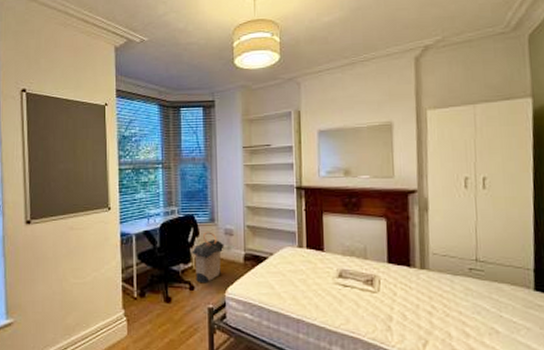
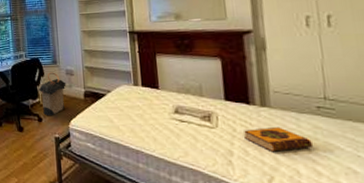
hardback book: none [404,289,465,315] -> present [244,126,314,152]

